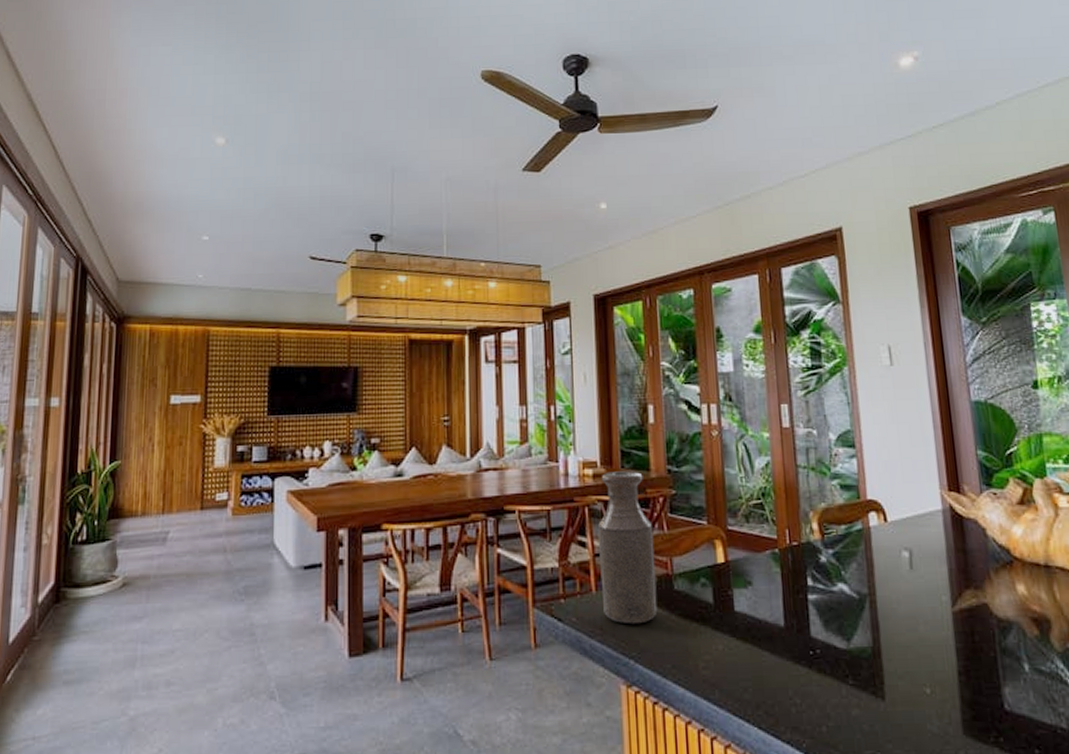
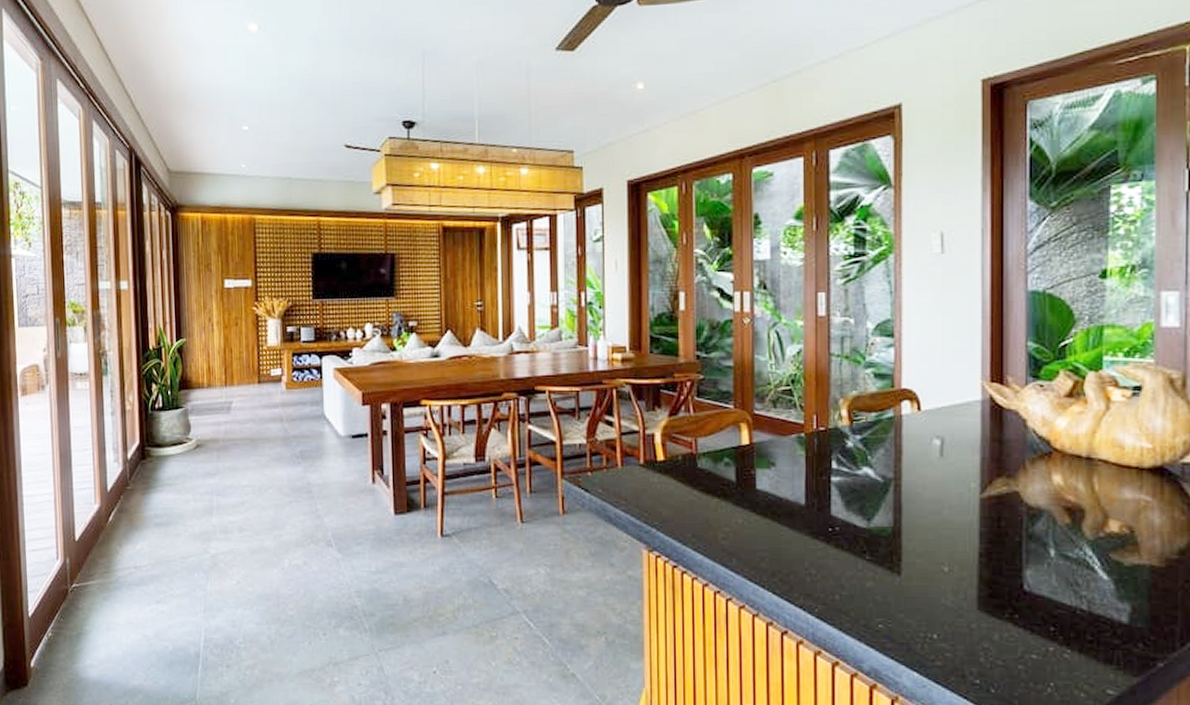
bottle: present [598,471,658,625] -> none [626,356,681,497]

